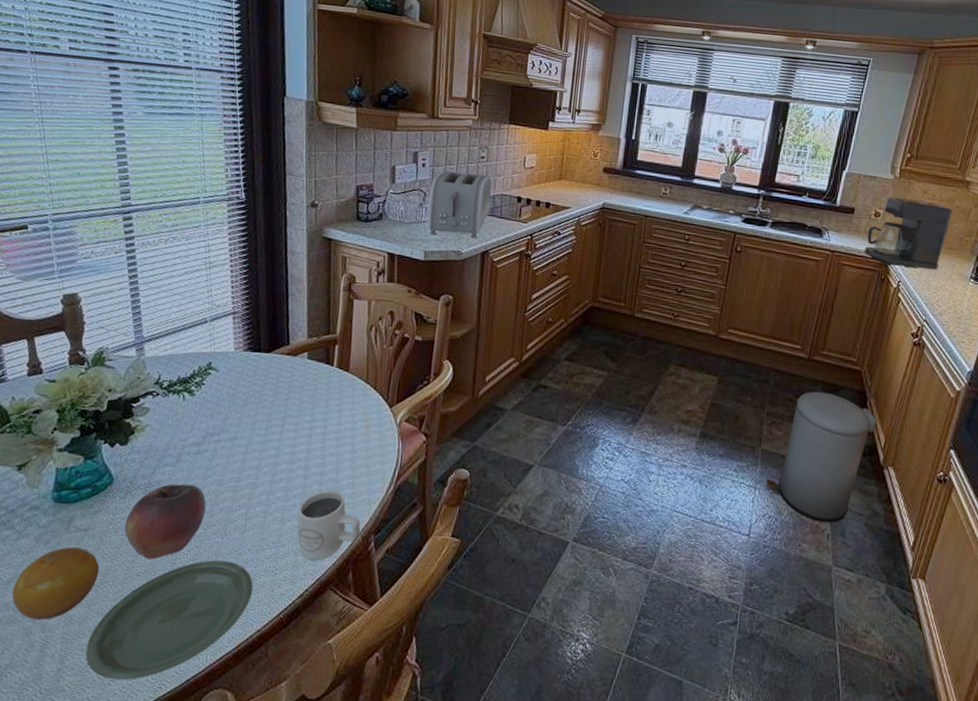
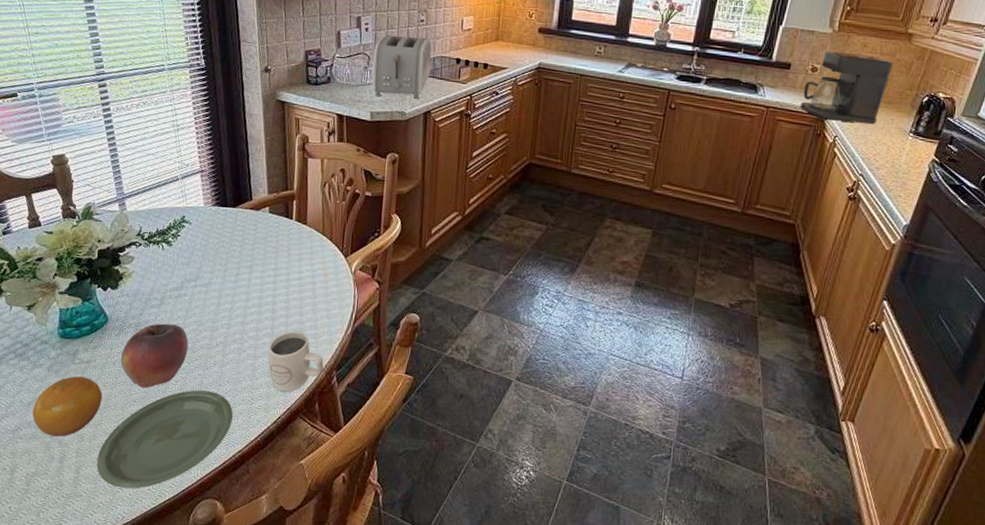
pedal bin: present [766,391,877,523] -> none [699,243,810,368]

